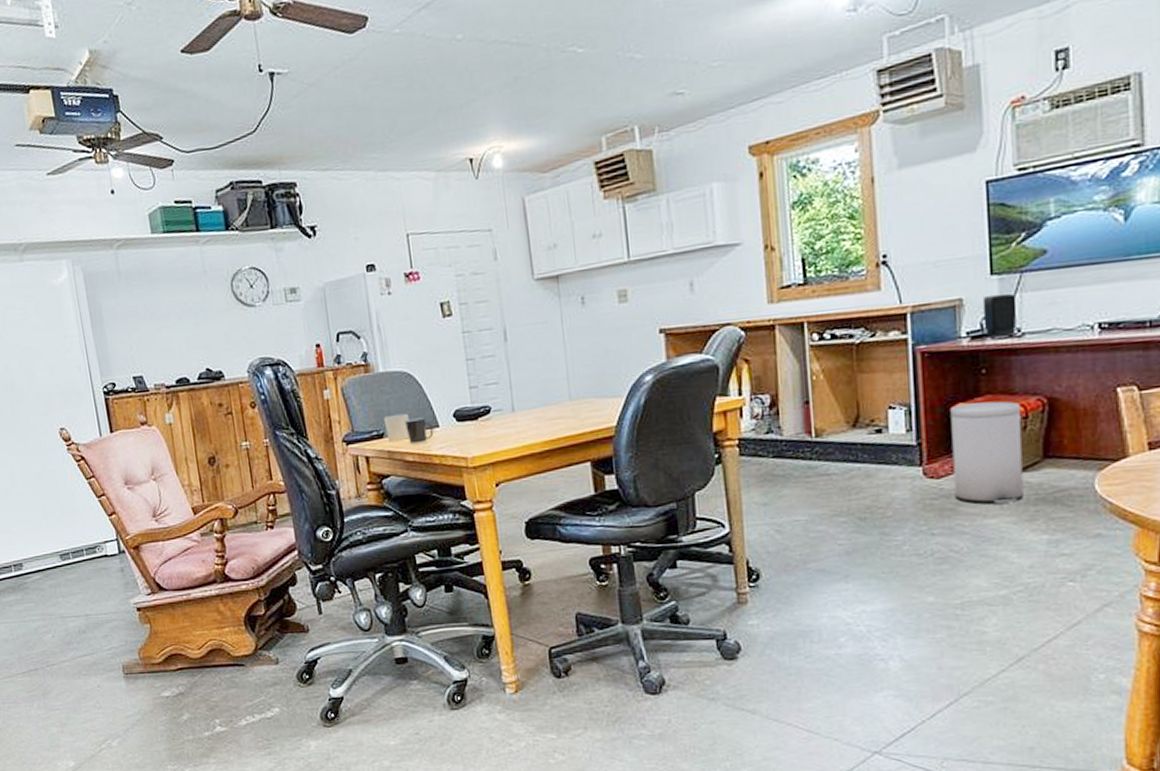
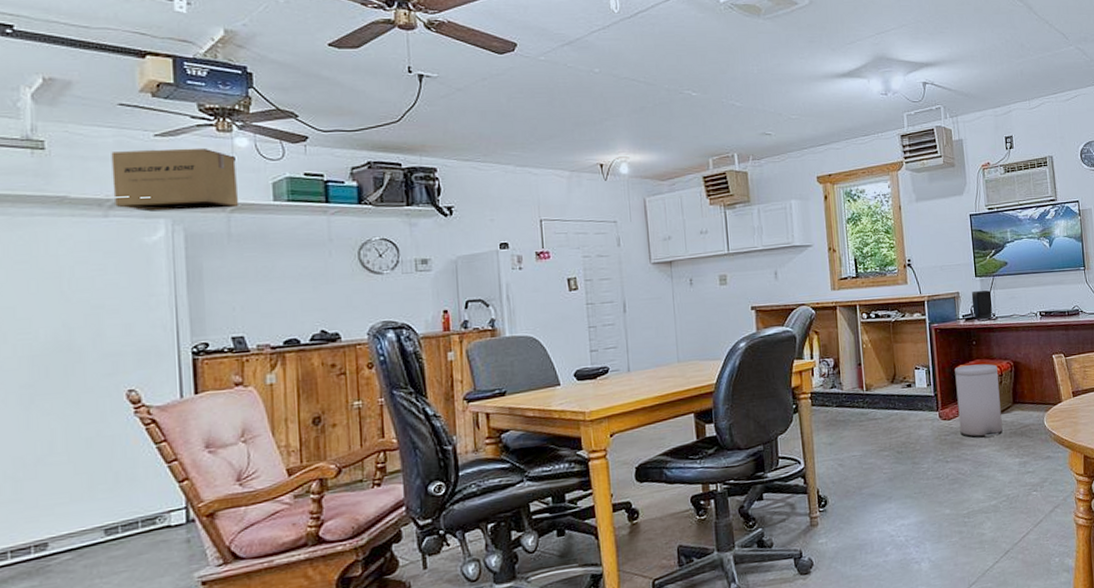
box: none [16,183,123,254] -> present [111,149,238,212]
mug: present [383,413,410,443] -> none [506,373,532,400]
mug: present [405,417,434,445] -> none [528,377,555,402]

